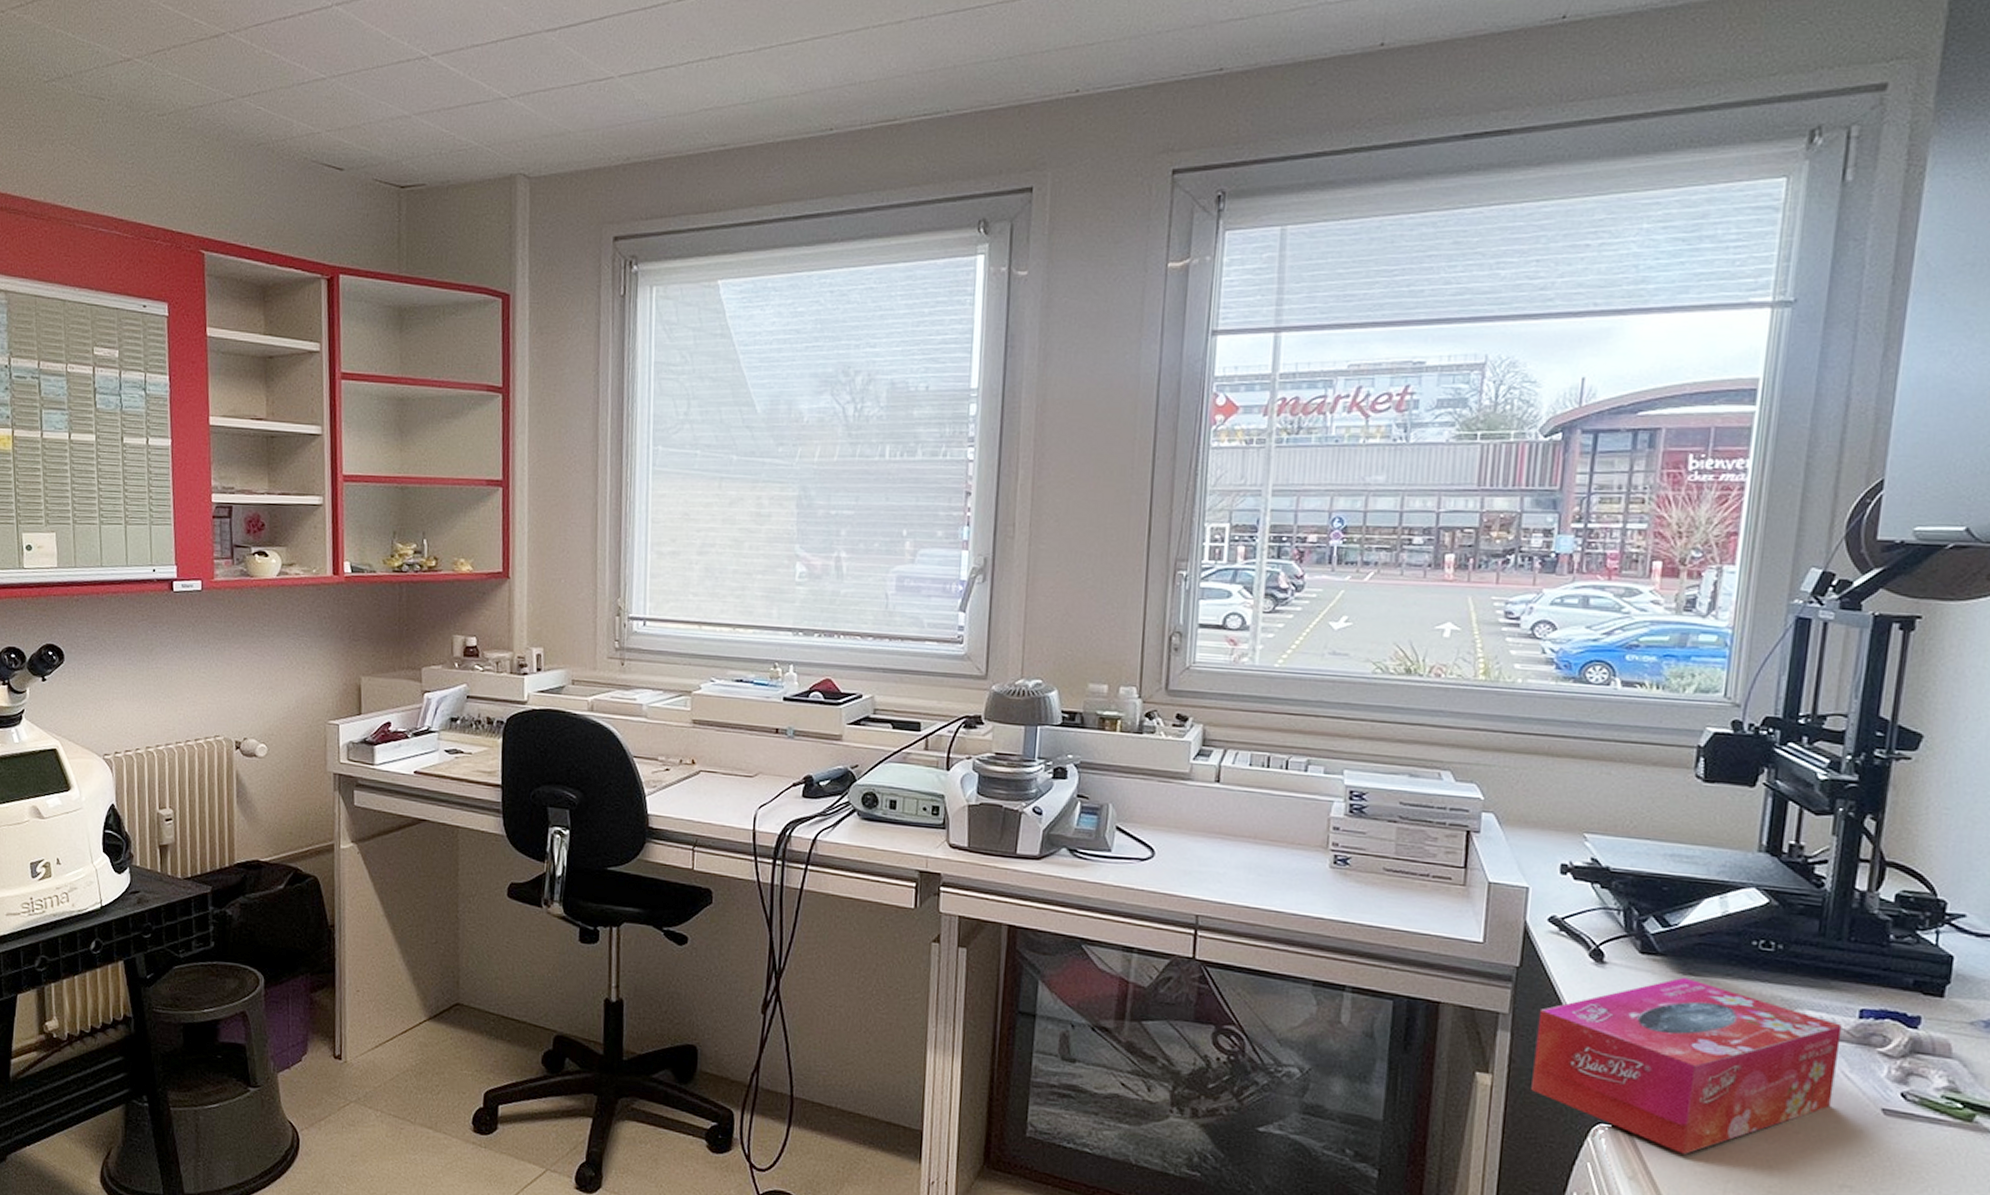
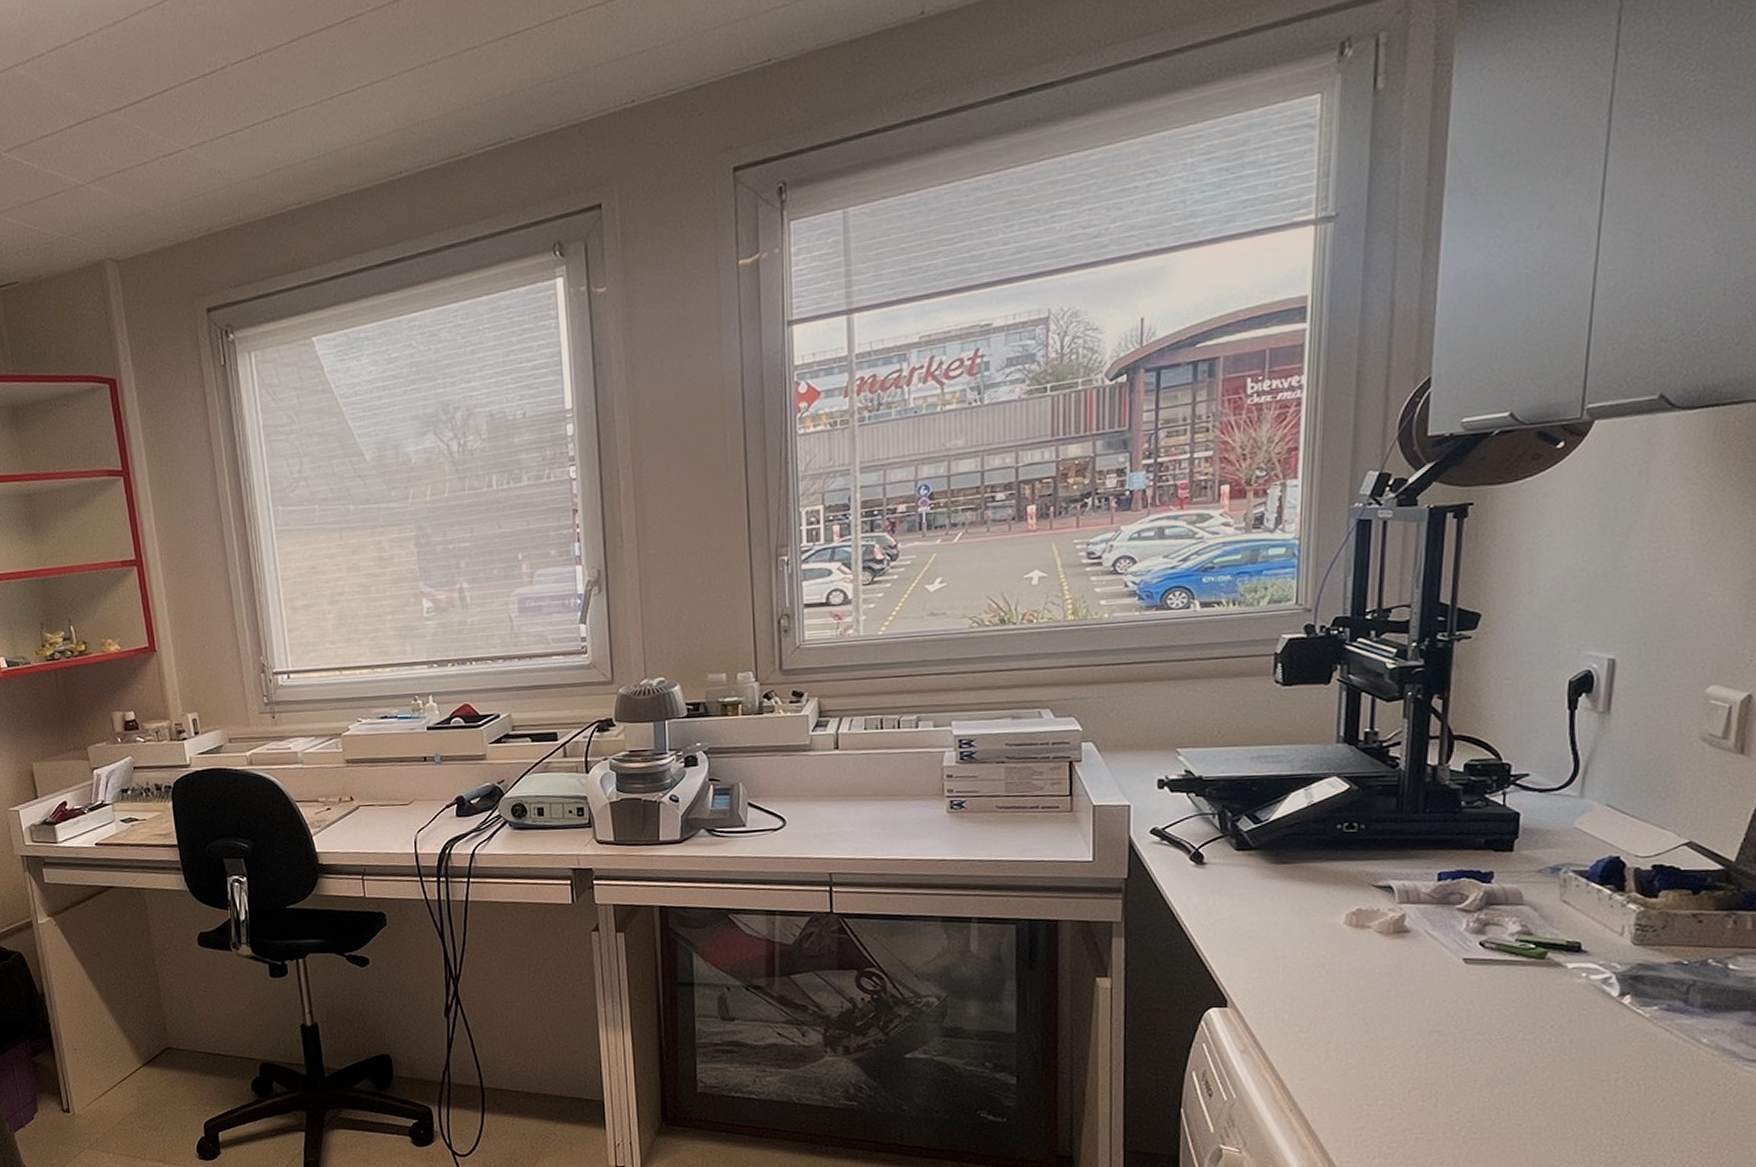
tissue box: present [1531,977,1842,1154] -> none [1147,866,1423,1024]

